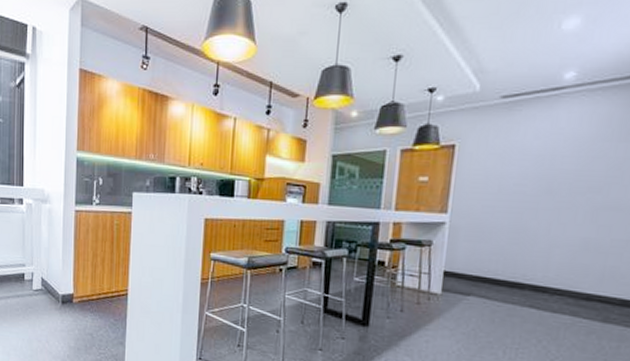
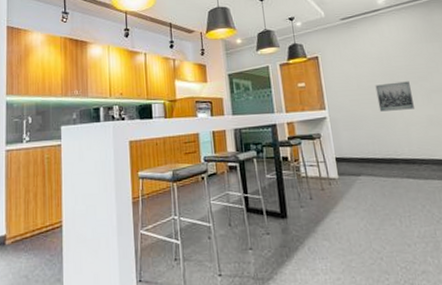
wall art: none [518,190,574,228] -> present [375,81,414,112]

